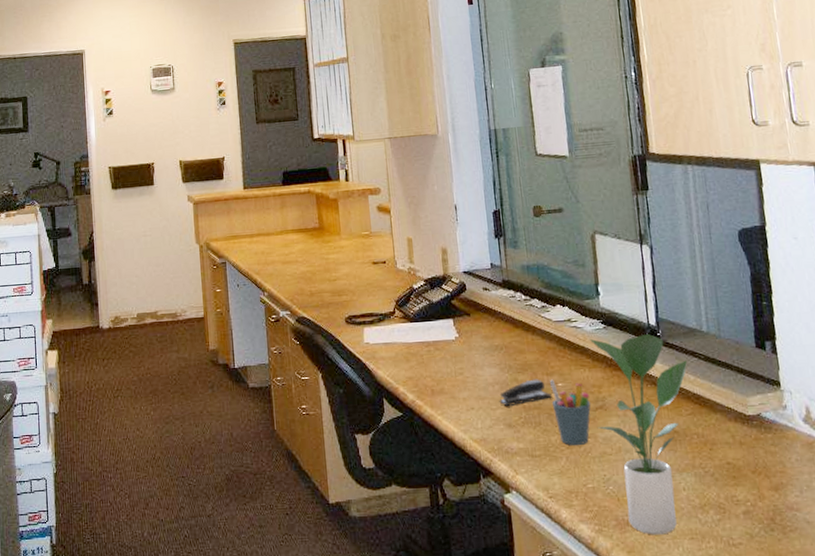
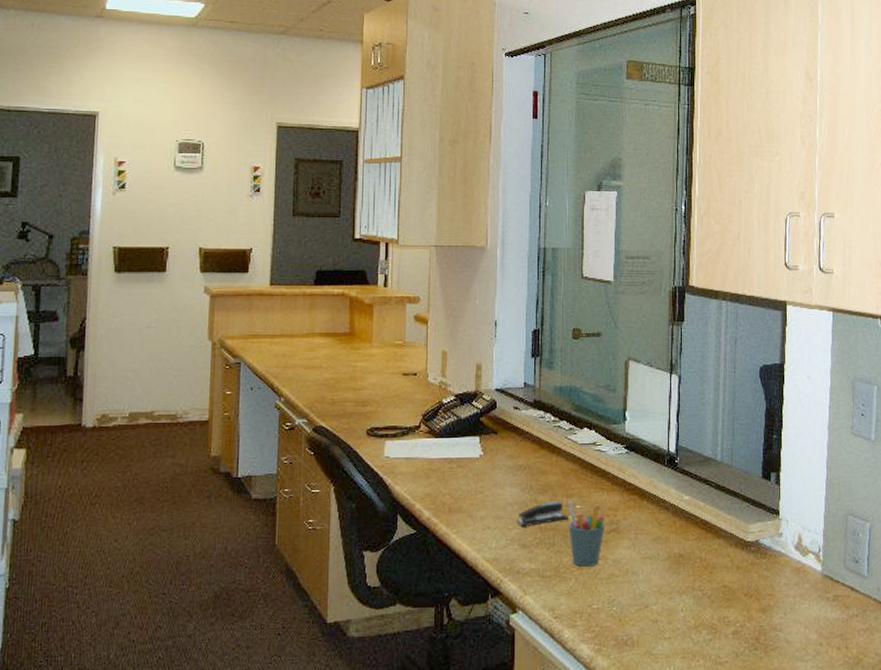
potted plant: present [590,334,687,535] -> none [609,461,699,654]

